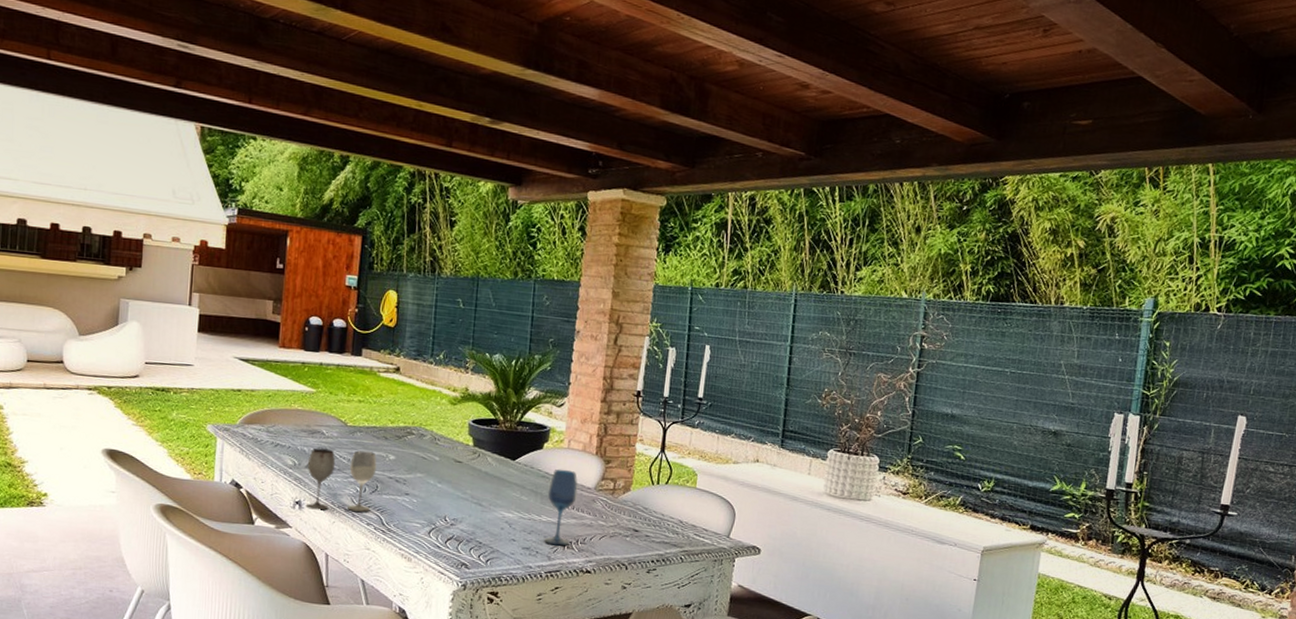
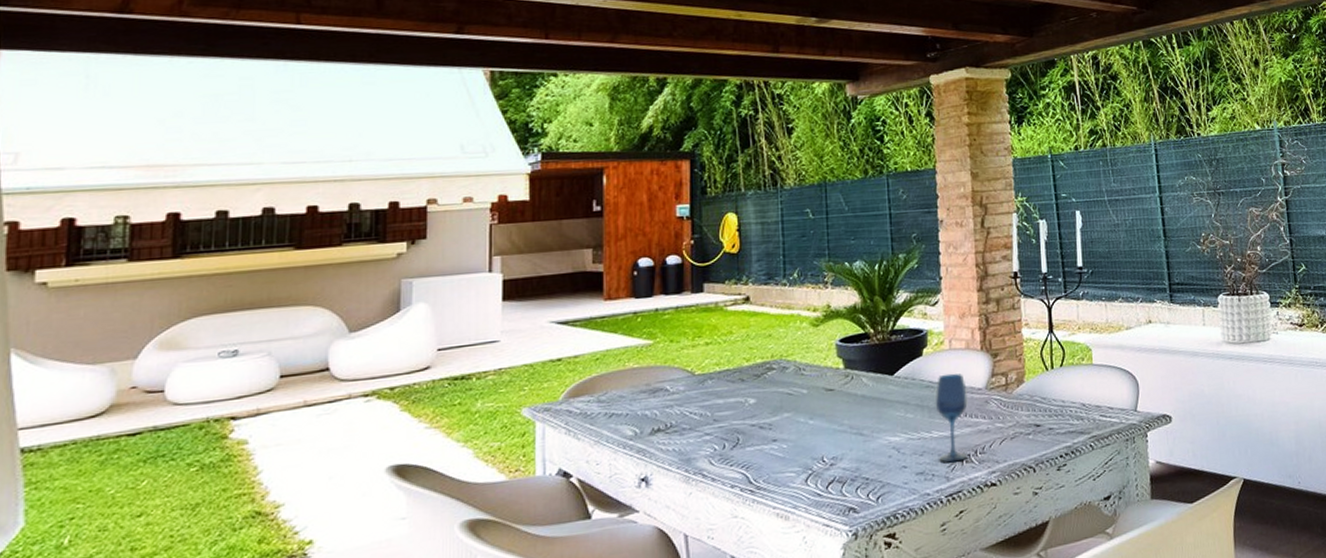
wineglass: present [305,447,377,512] -> none [652,399,736,485]

